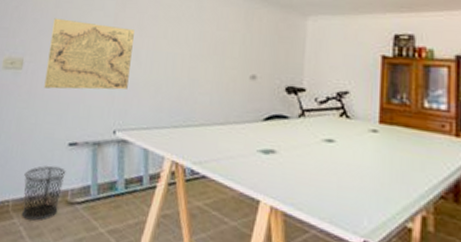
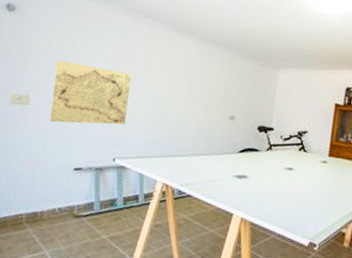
waste bin: present [21,165,66,221] -> none [34,186,72,230]

